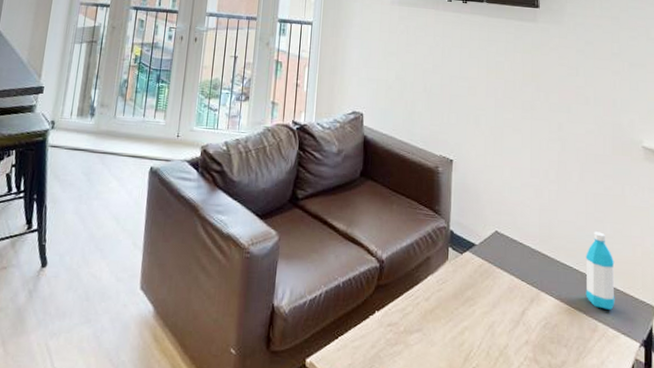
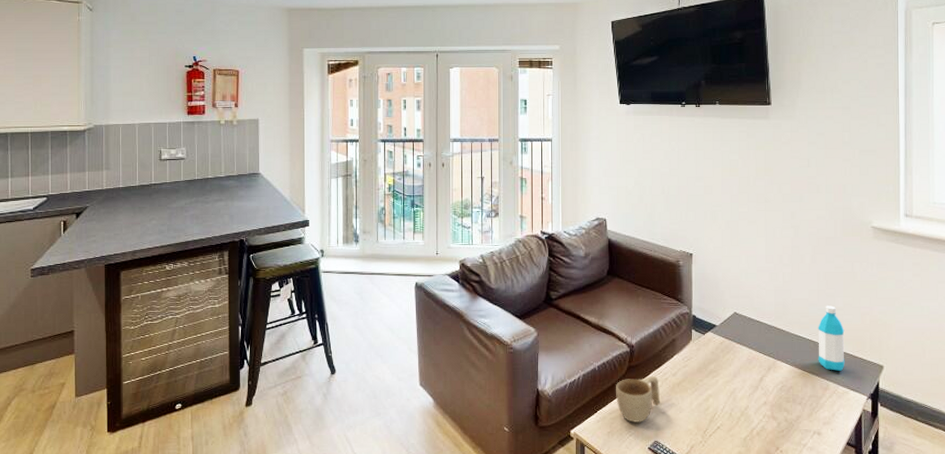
cup: none [360,299,411,355] -> present [616,376,661,423]

